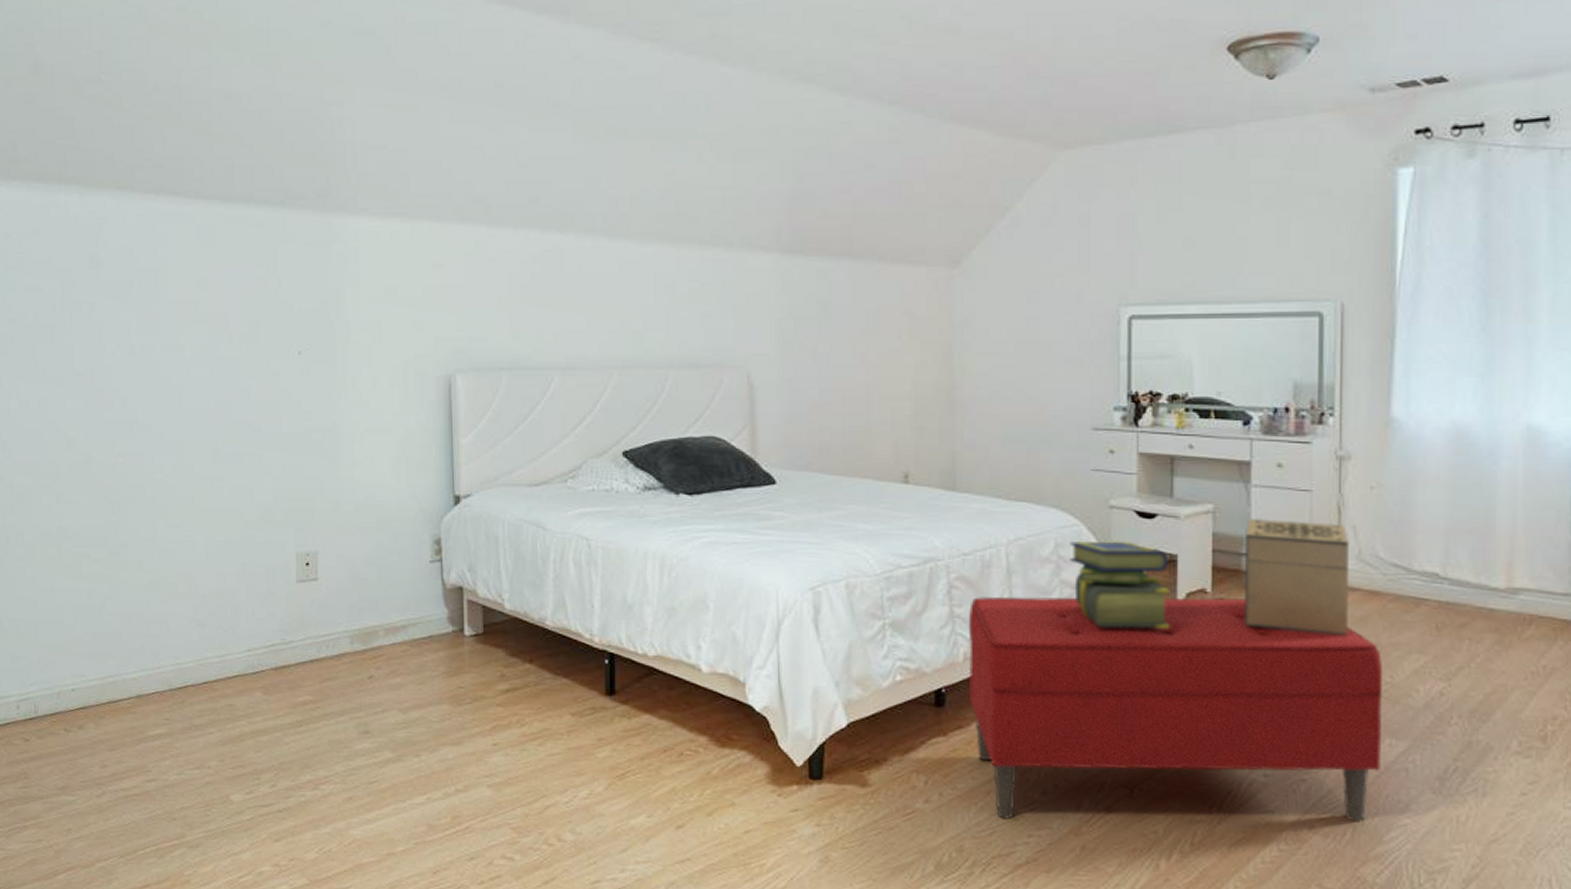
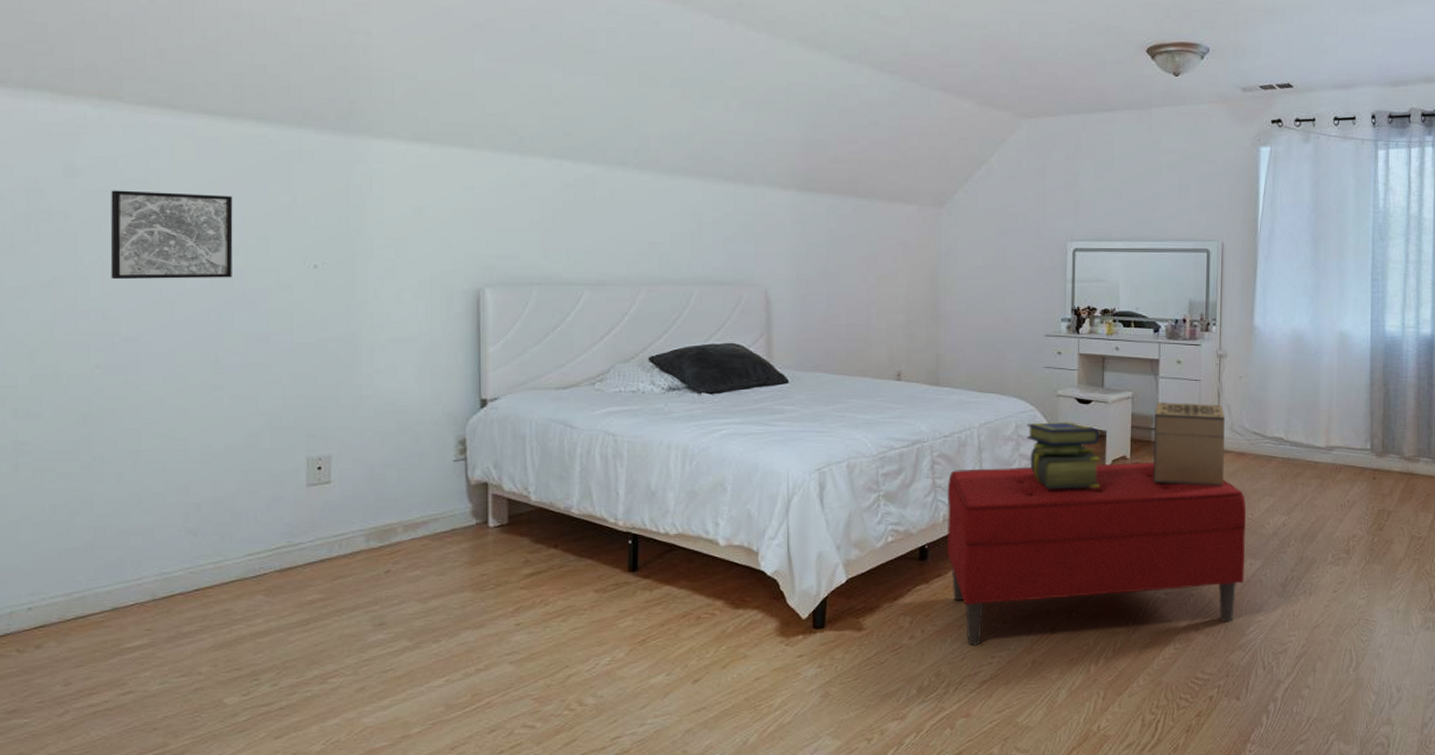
wall art: none [127,279,229,369] -> present [110,190,233,280]

